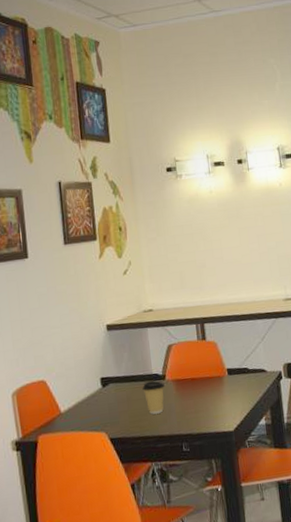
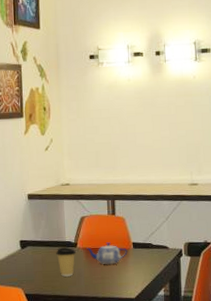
teapot: none [176,370,223,396] -> present [86,242,128,265]

